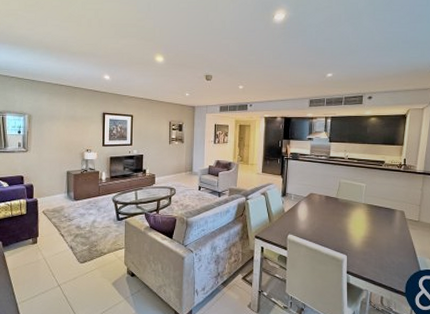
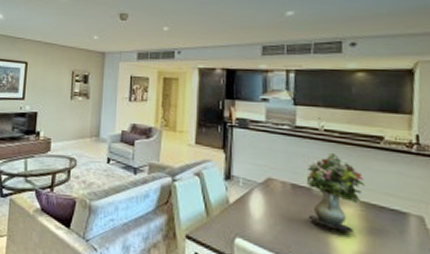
bouquet: none [335,173,371,225] -> present [306,152,365,233]

